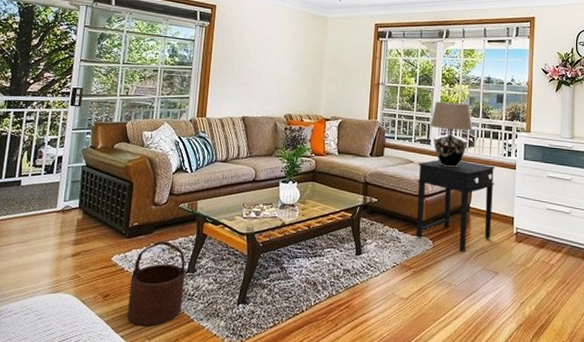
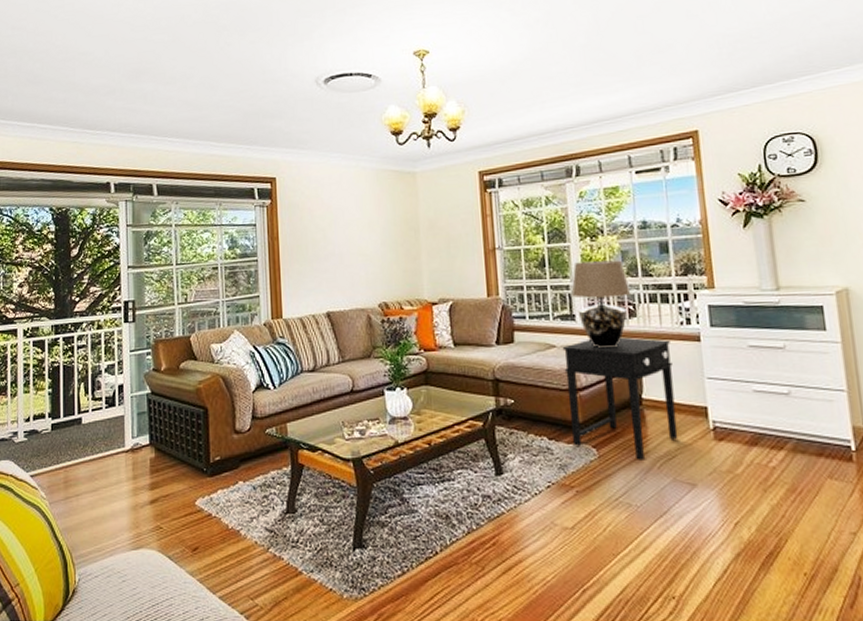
wooden bucket: present [127,241,186,327] -> none [221,476,286,584]

